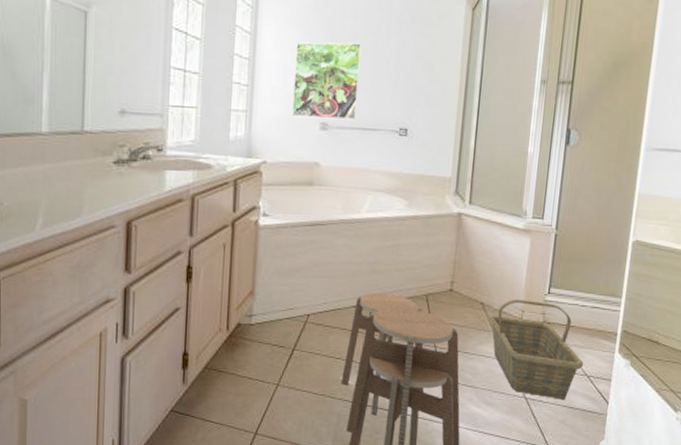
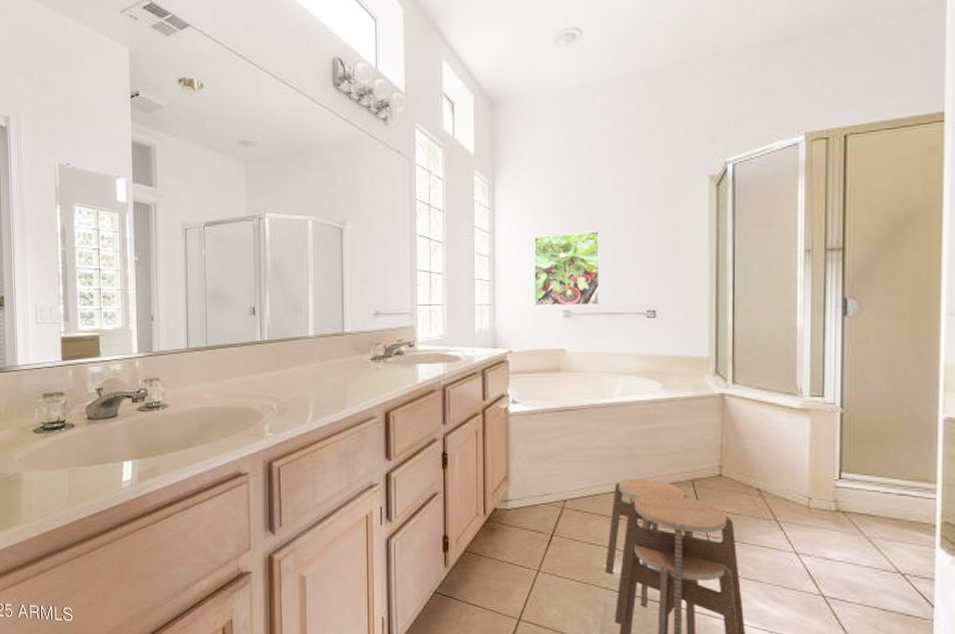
basket: present [489,299,584,399] -> none [768,485,895,600]

